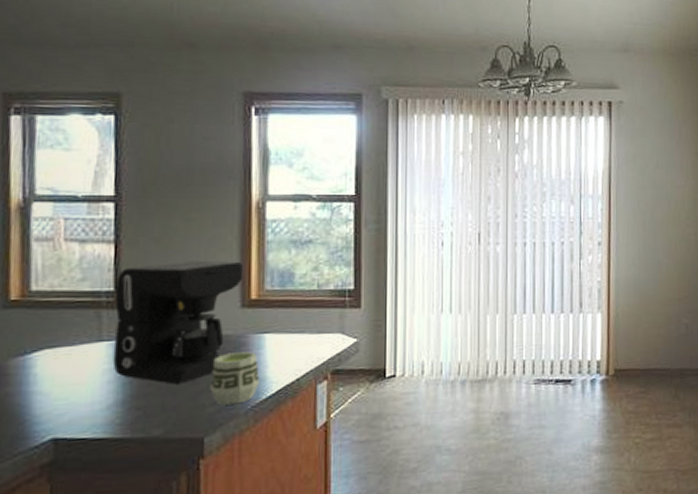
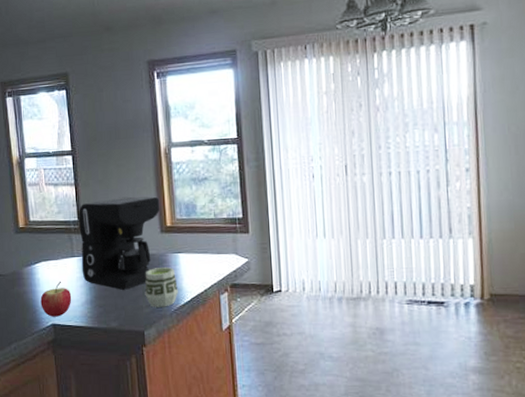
apple: none [34,375,91,429] -> present [40,281,72,317]

